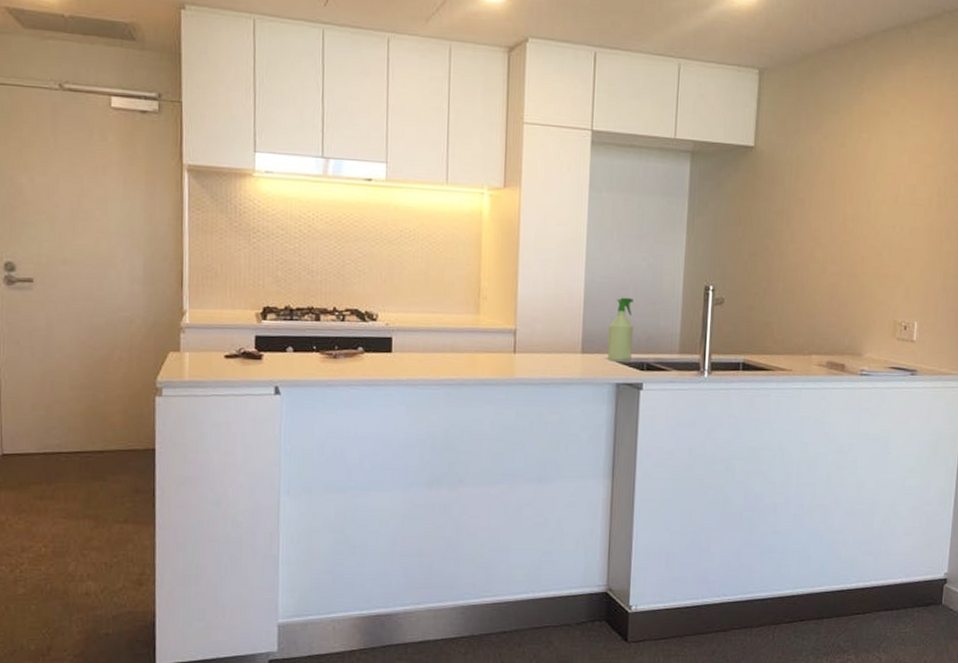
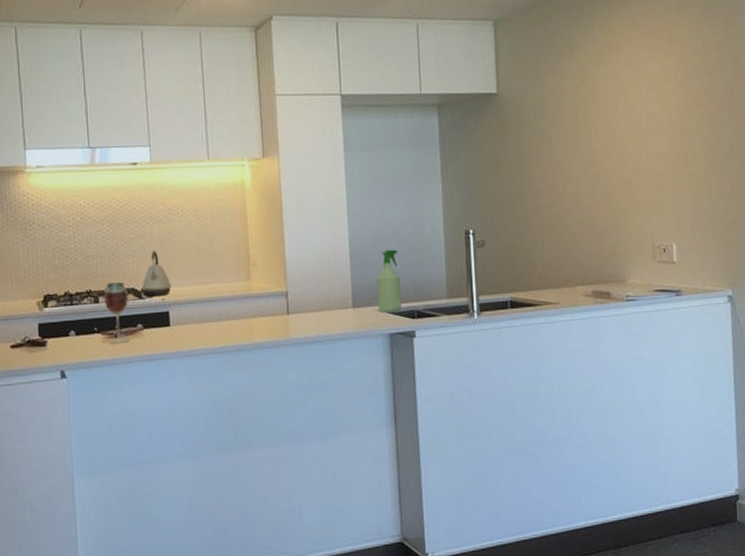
wineglass: none [325,301,351,366] -> present [103,282,129,345]
kettle: none [365,272,397,321] -> present [141,250,171,297]

